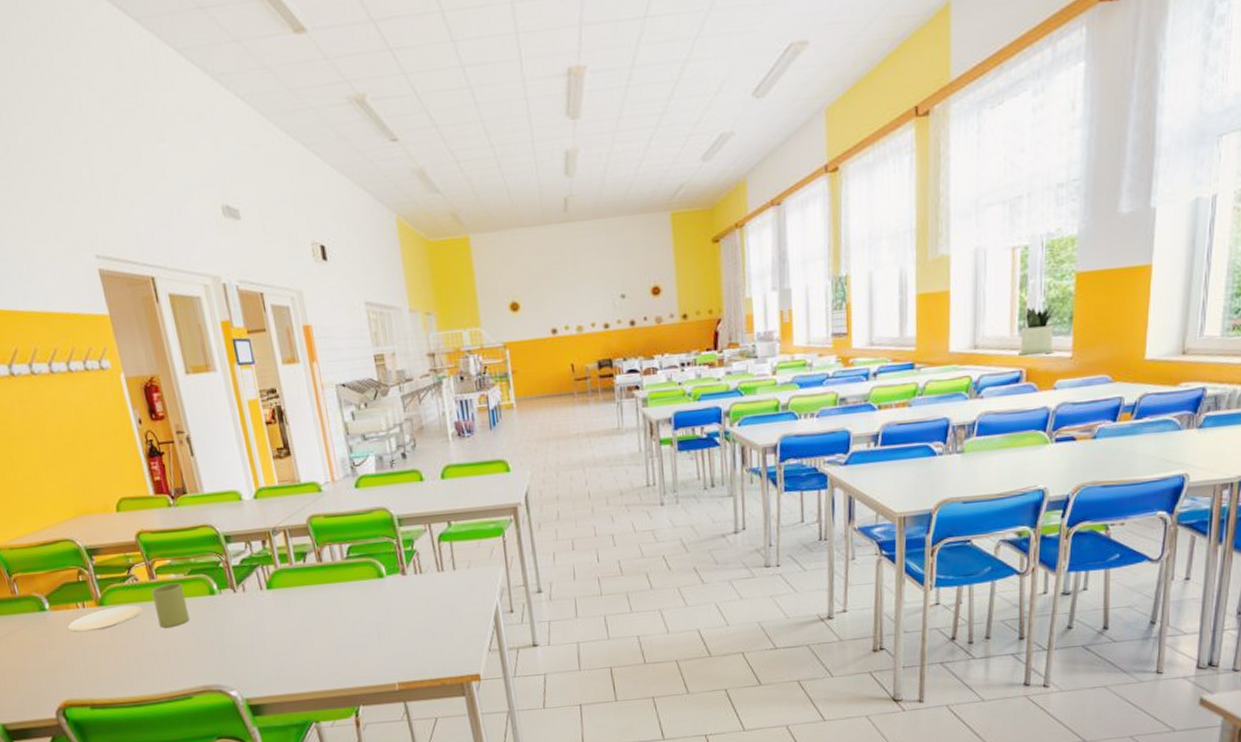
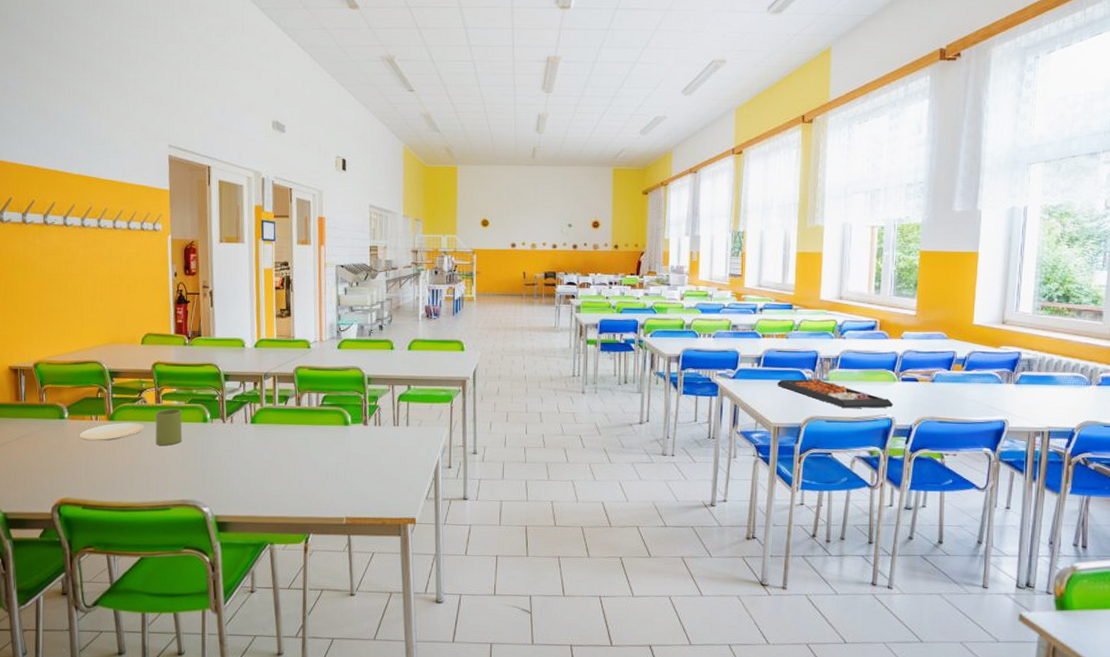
food tray: none [900,451,1045,485] -> present [777,377,893,409]
planter: present [1018,305,1055,356] -> none [874,273,903,311]

